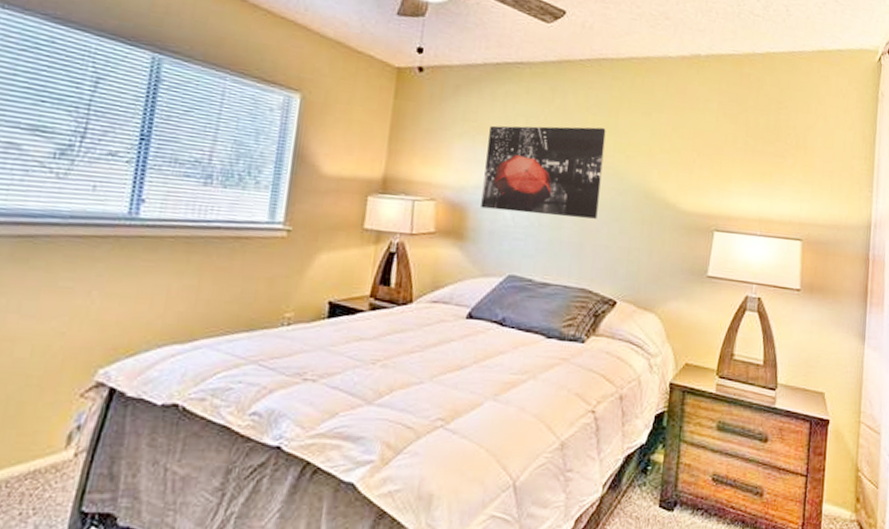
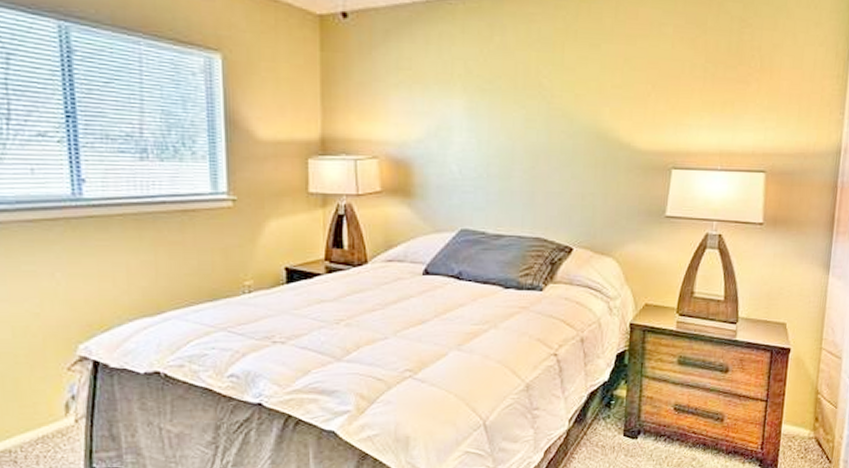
wall art: present [481,125,606,219] -> none [425,65,552,166]

